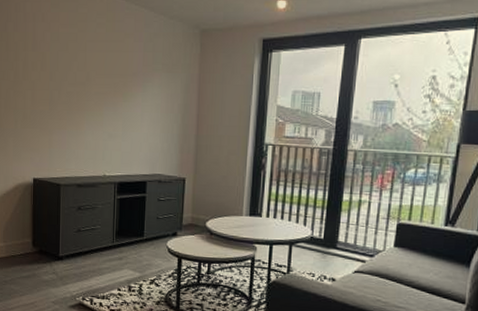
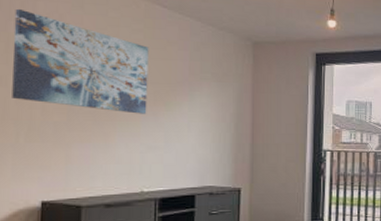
wall art: none [11,10,110,104] -> present [12,8,149,114]

